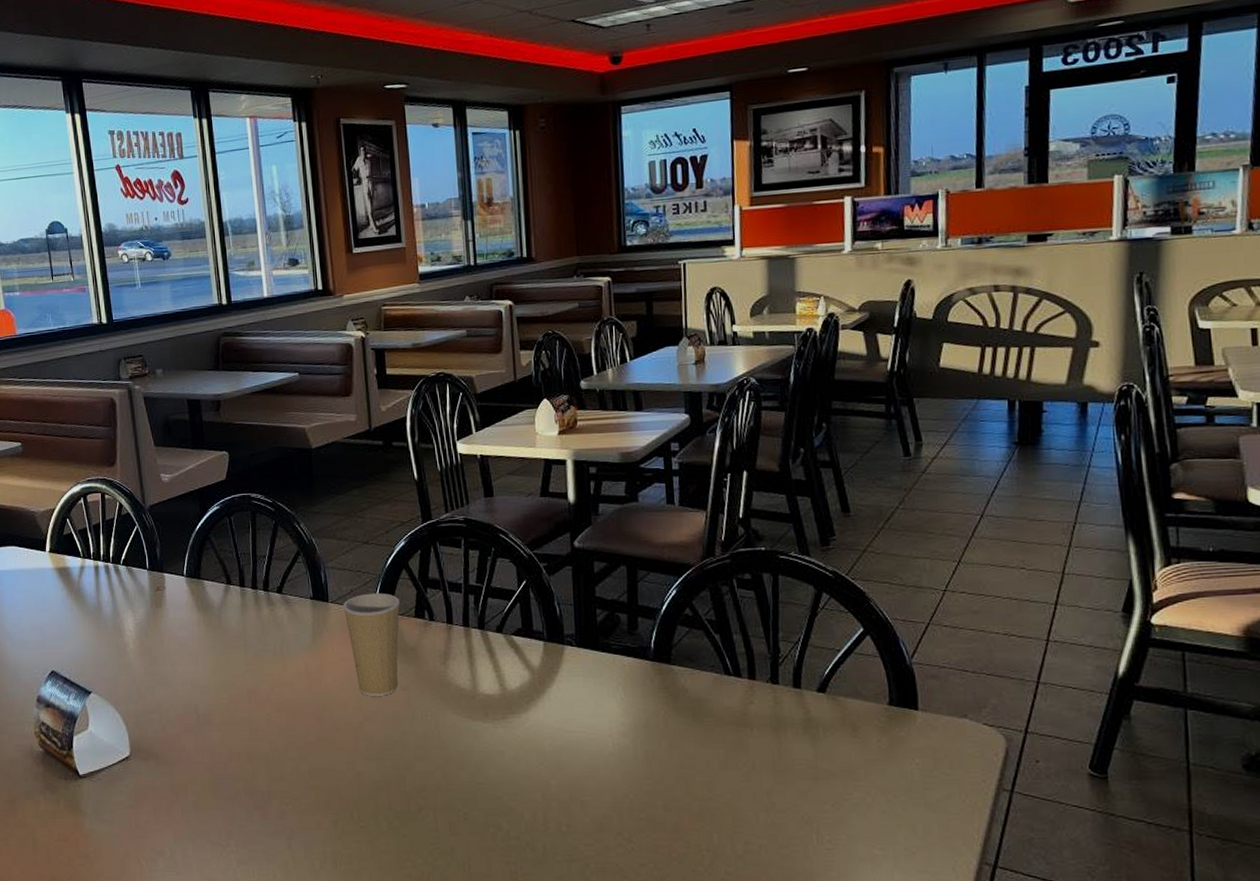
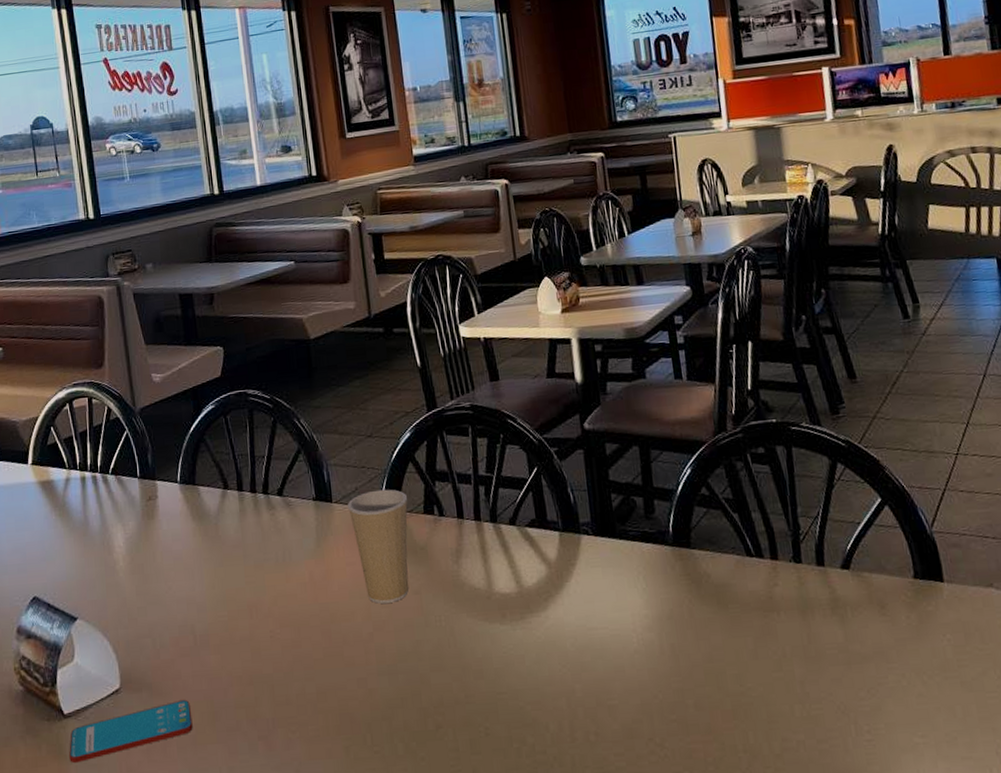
smartphone: none [84,770,195,818] -> present [69,700,193,764]

